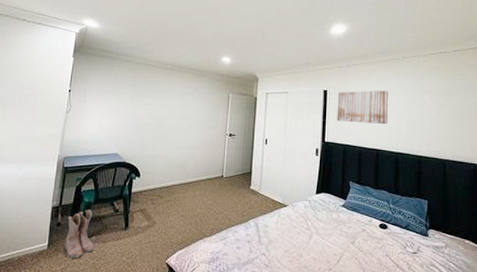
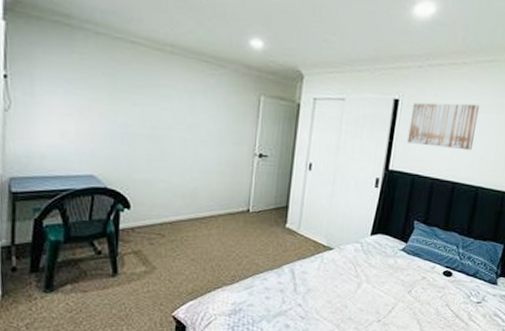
boots: present [65,210,95,258] -> none [26,251,71,311]

